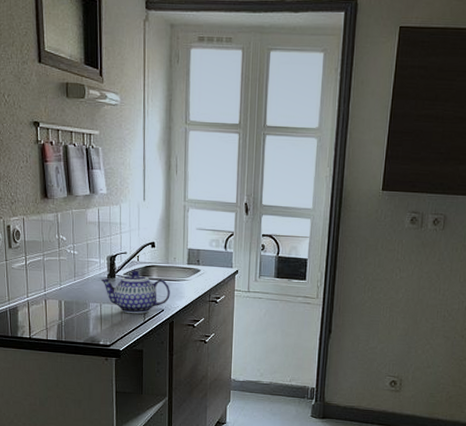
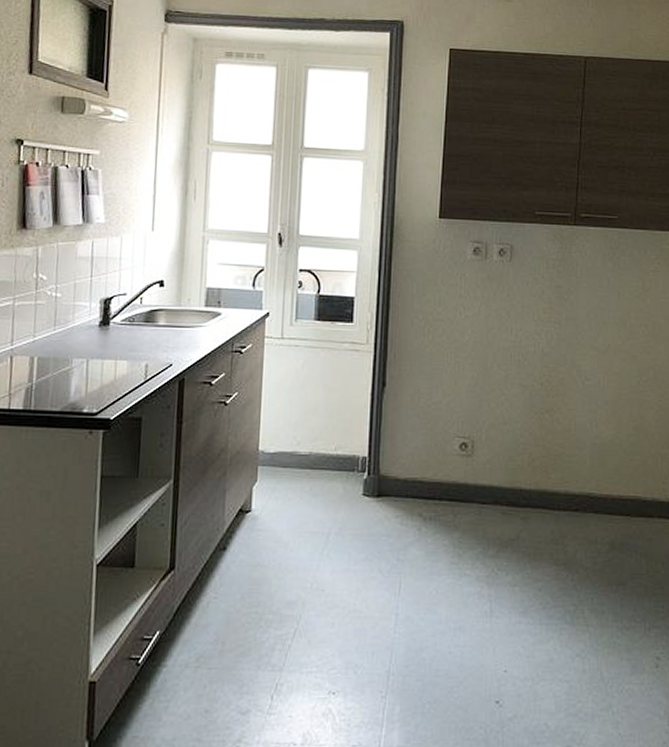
teapot: present [100,270,170,315] -> none [89,315,182,371]

